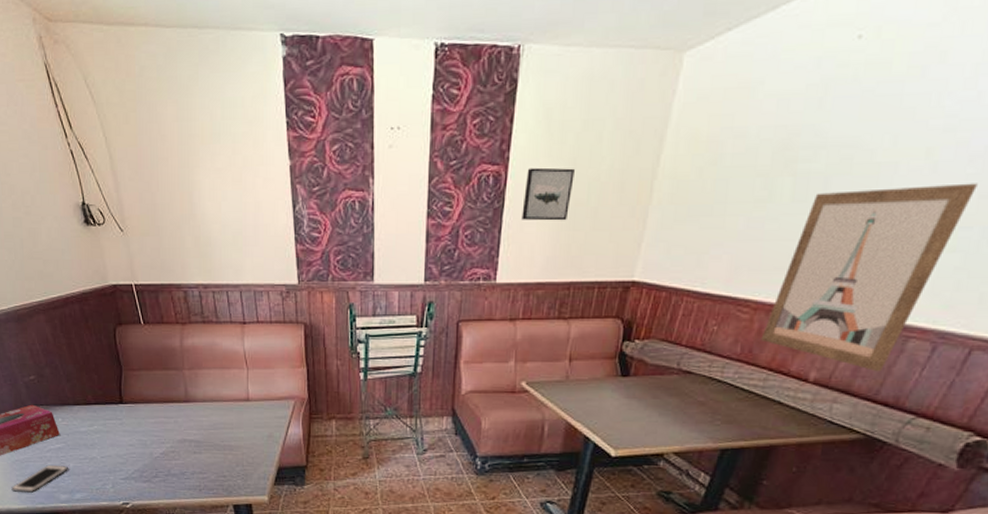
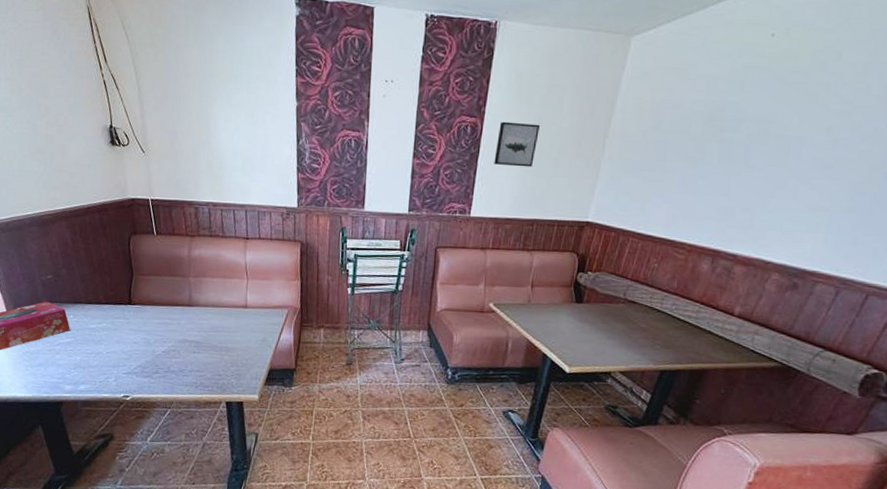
cell phone: present [11,464,68,494] -> none [19,357,75,384]
wall art: present [760,183,978,372] -> none [694,157,869,310]

